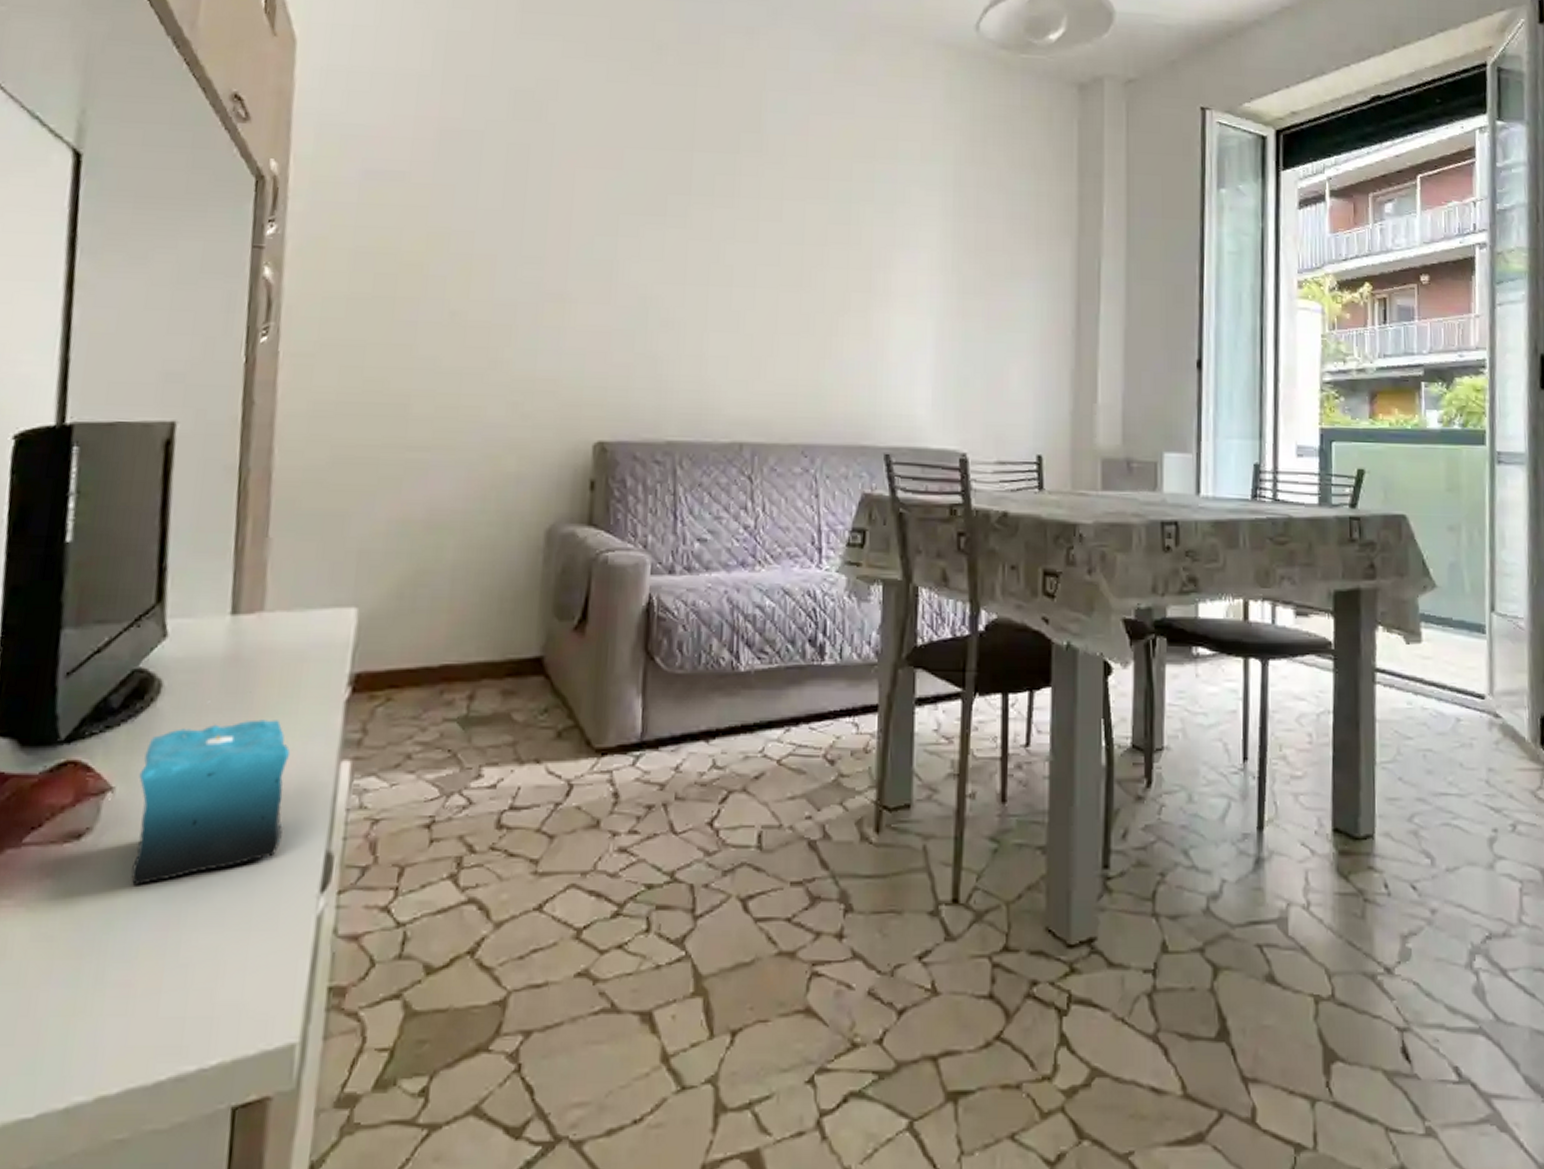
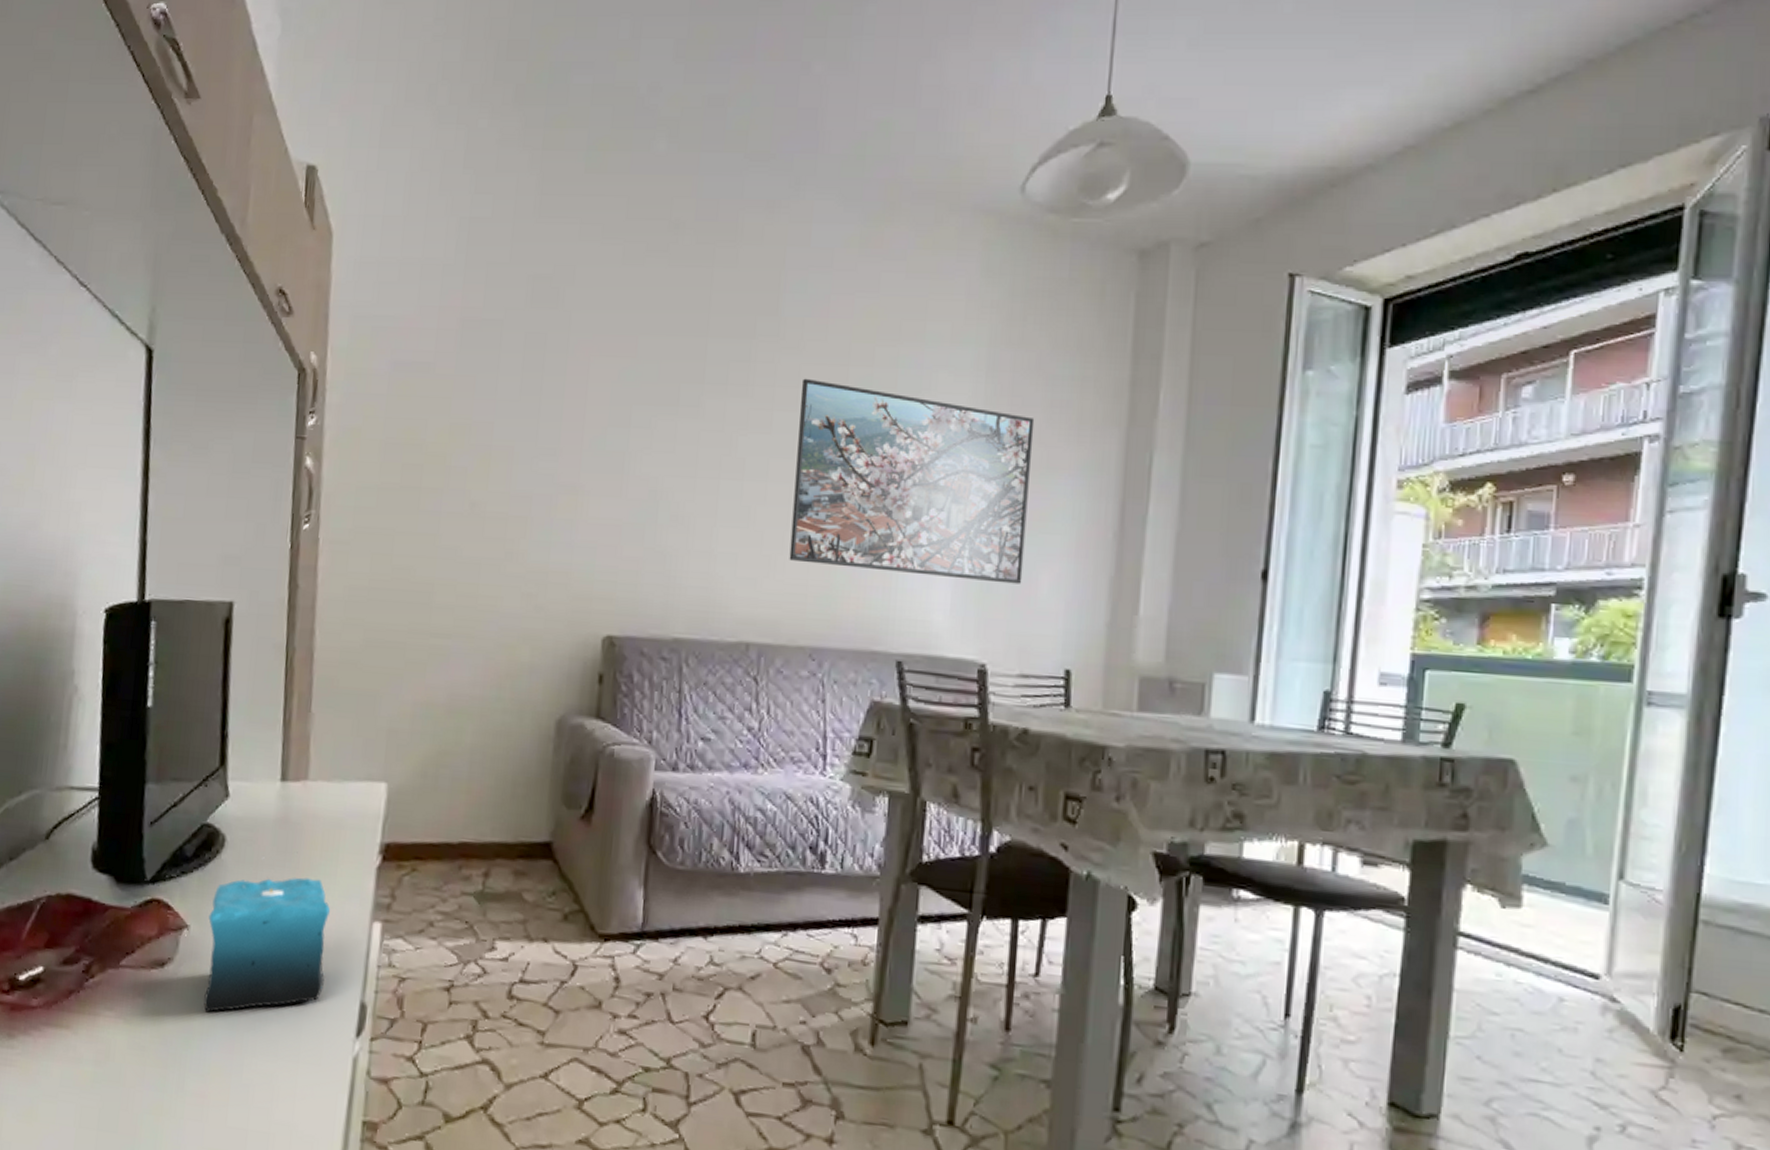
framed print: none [779,191,998,379] -> present [789,378,1035,584]

